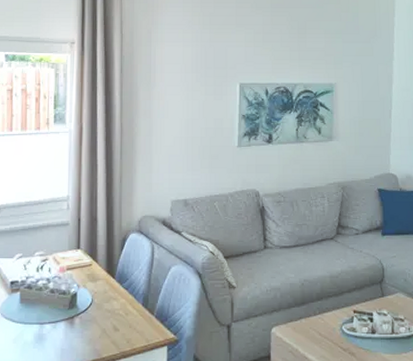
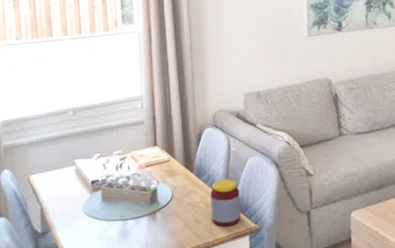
jar: none [130,287,160,336] -> present [210,179,241,227]

